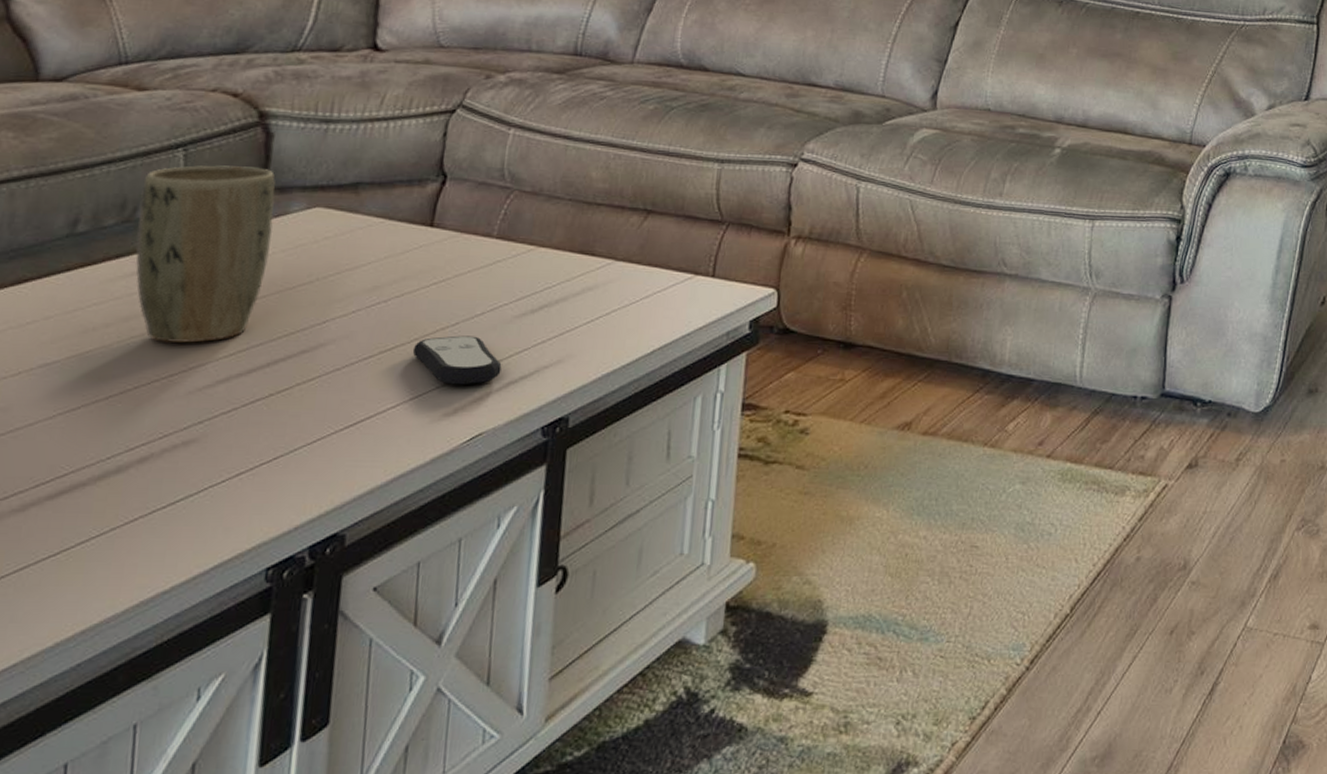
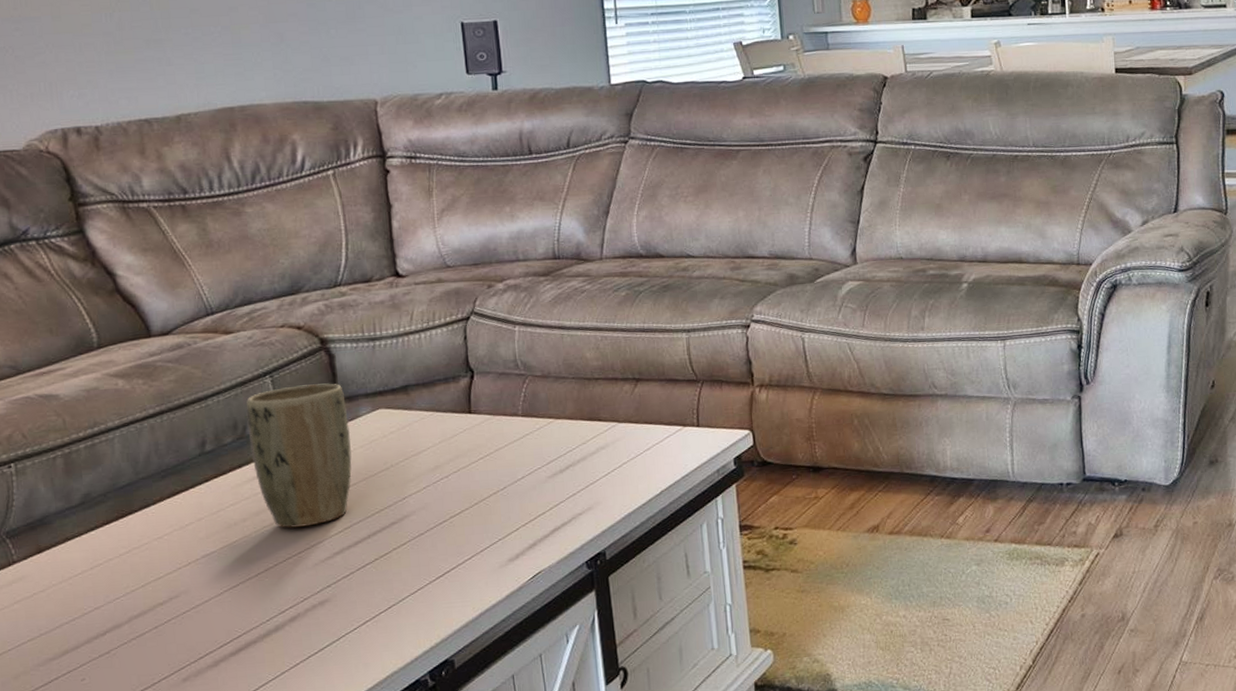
remote control: present [412,335,502,385] -> none [475,496,546,536]

